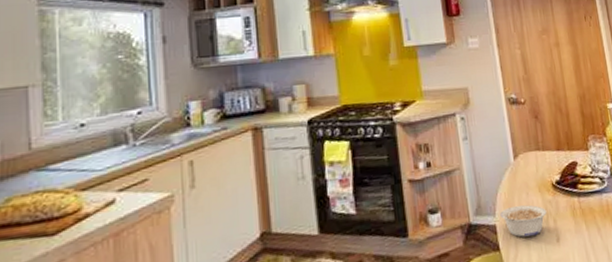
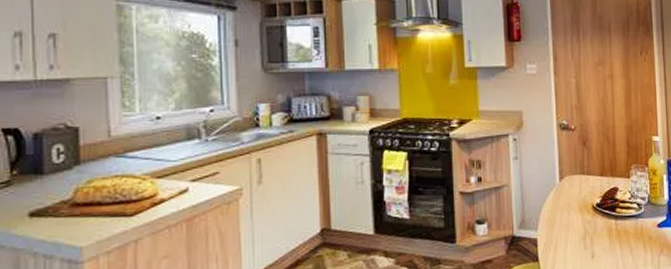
legume: present [500,204,547,238] -> none [542,223,585,252]

